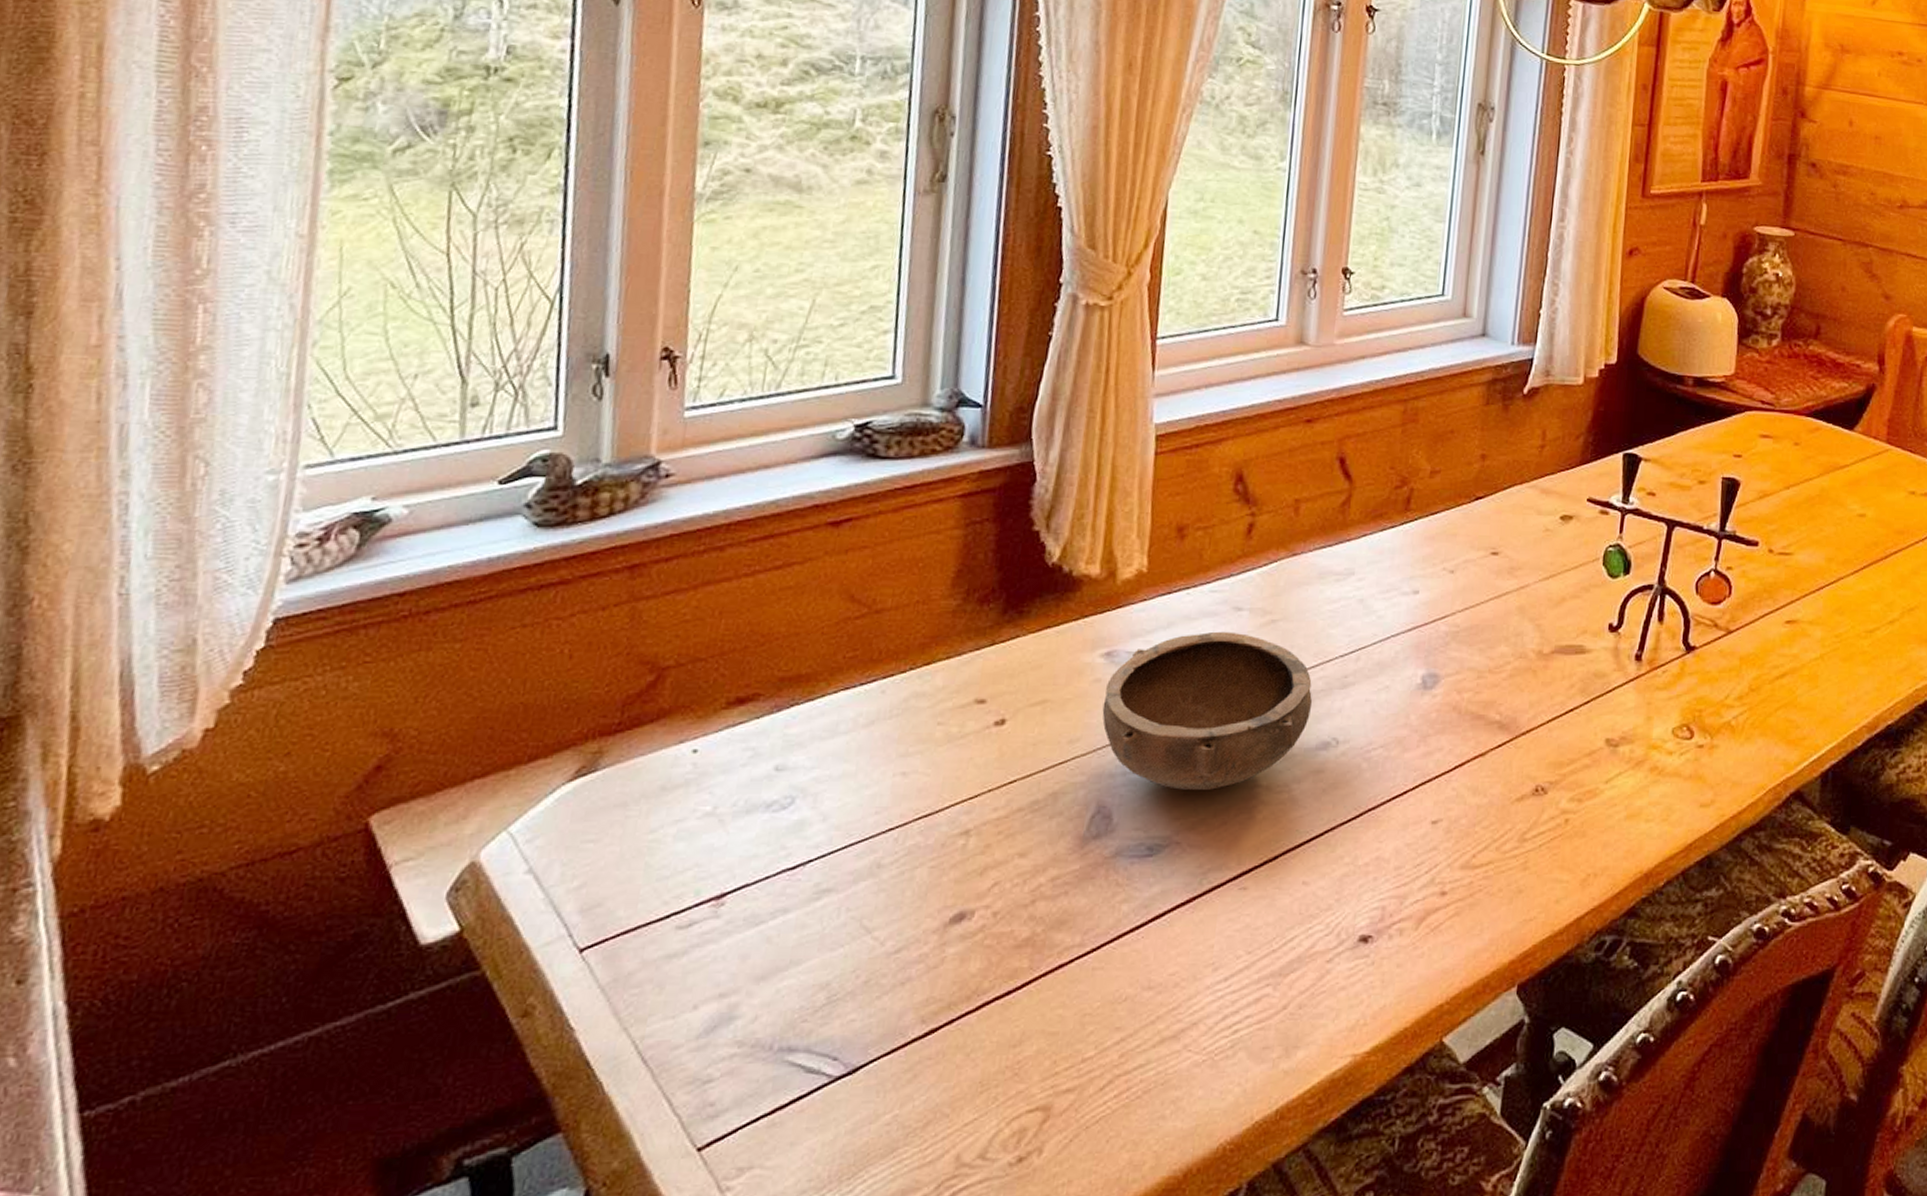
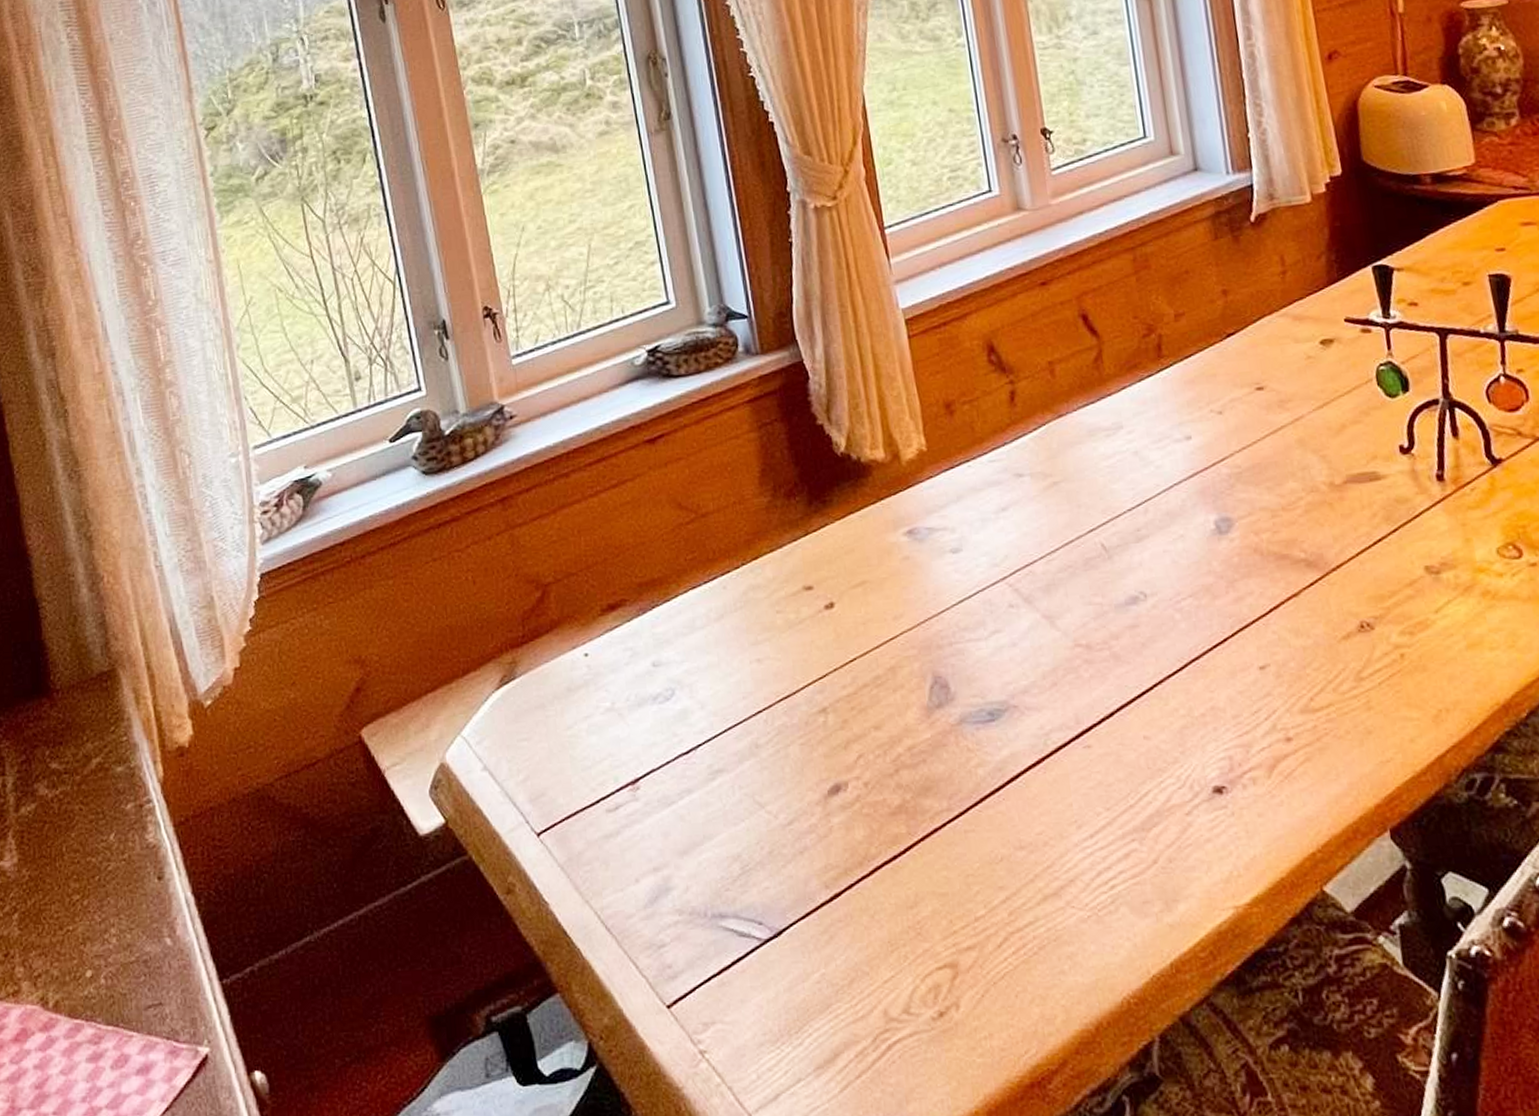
bowl: present [1102,631,1312,790] -> none [915,498,1113,655]

